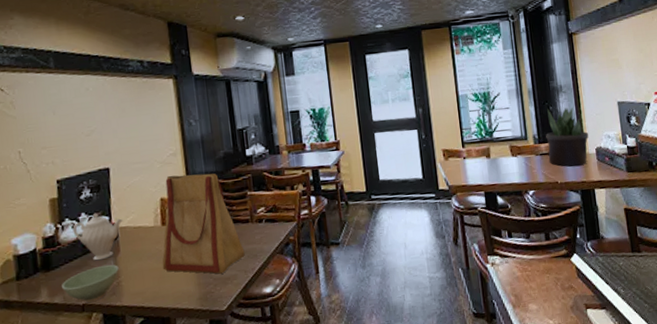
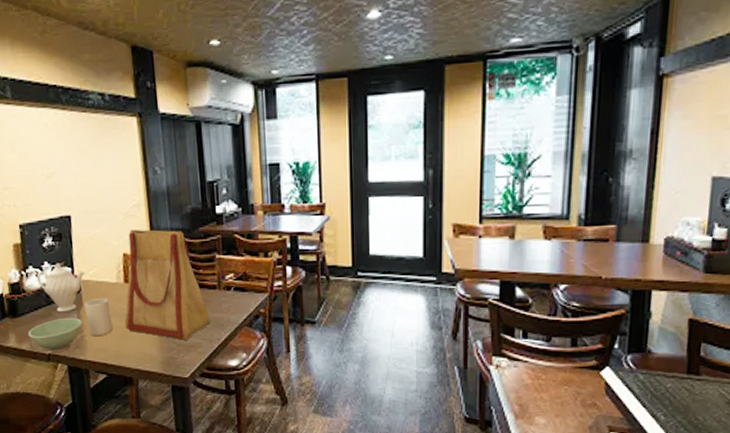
cup: none [122,241,150,281] -> present [85,297,113,337]
planter: present [546,107,589,167] -> none [594,180,658,260]

